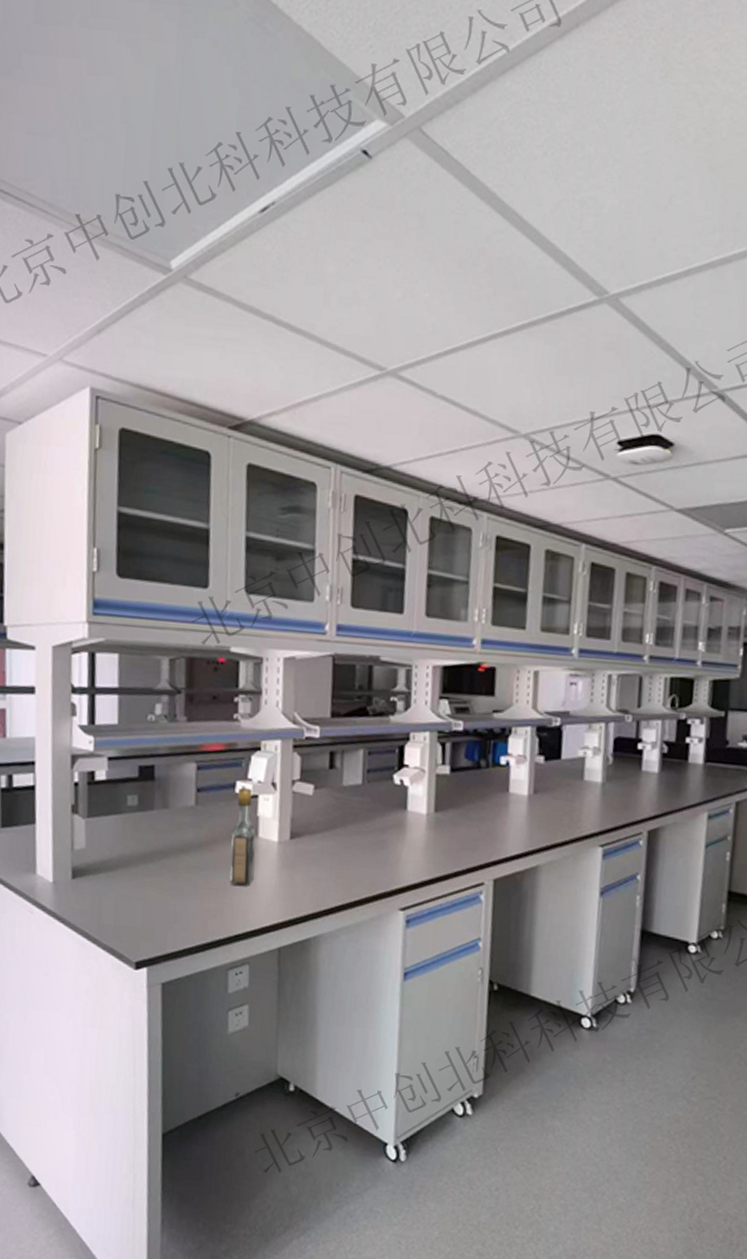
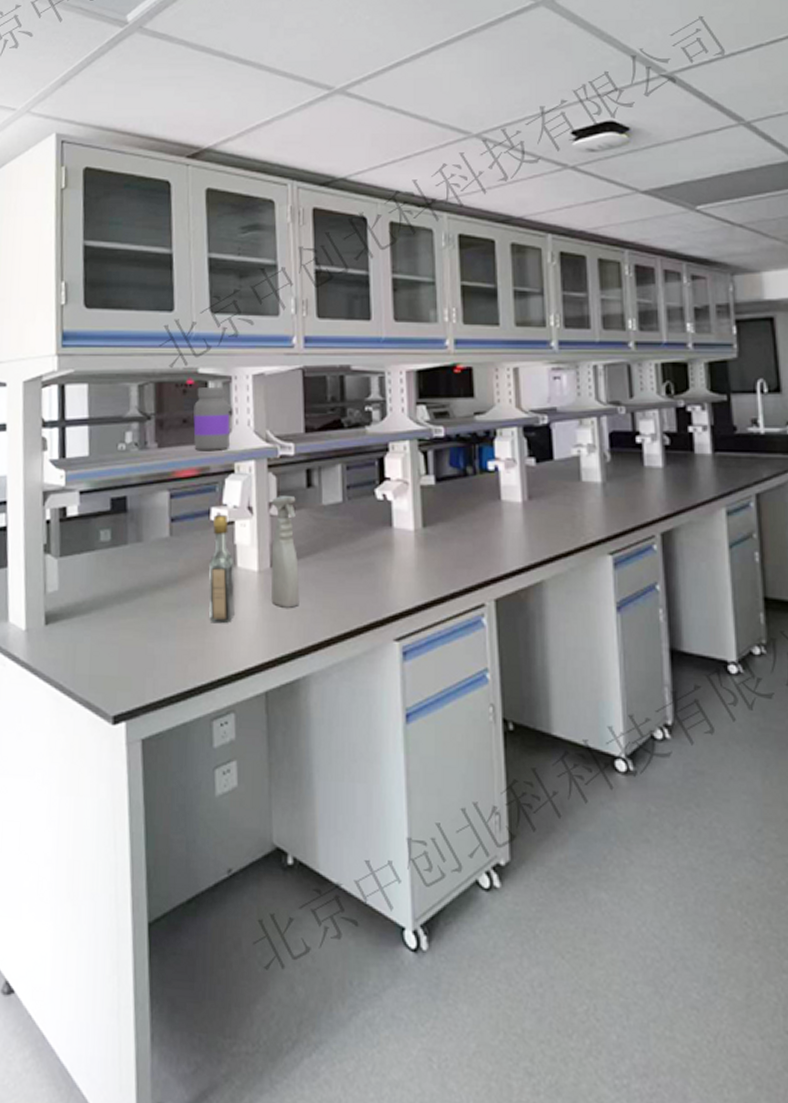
jar: none [222,666,259,728] -> present [193,386,230,450]
spray bottle: none [289,774,318,877] -> present [270,495,300,608]

